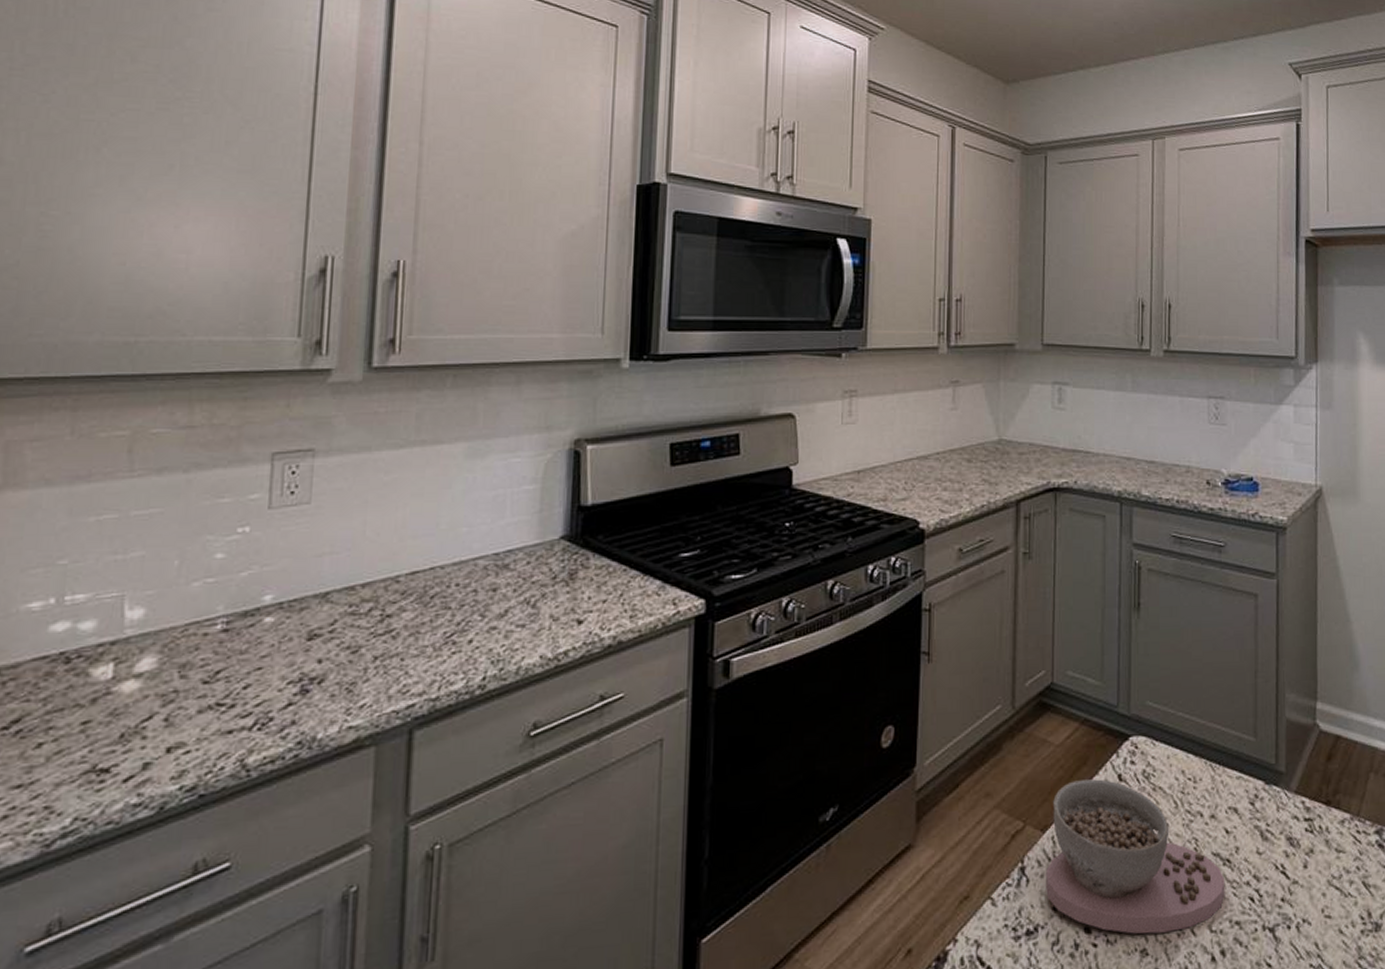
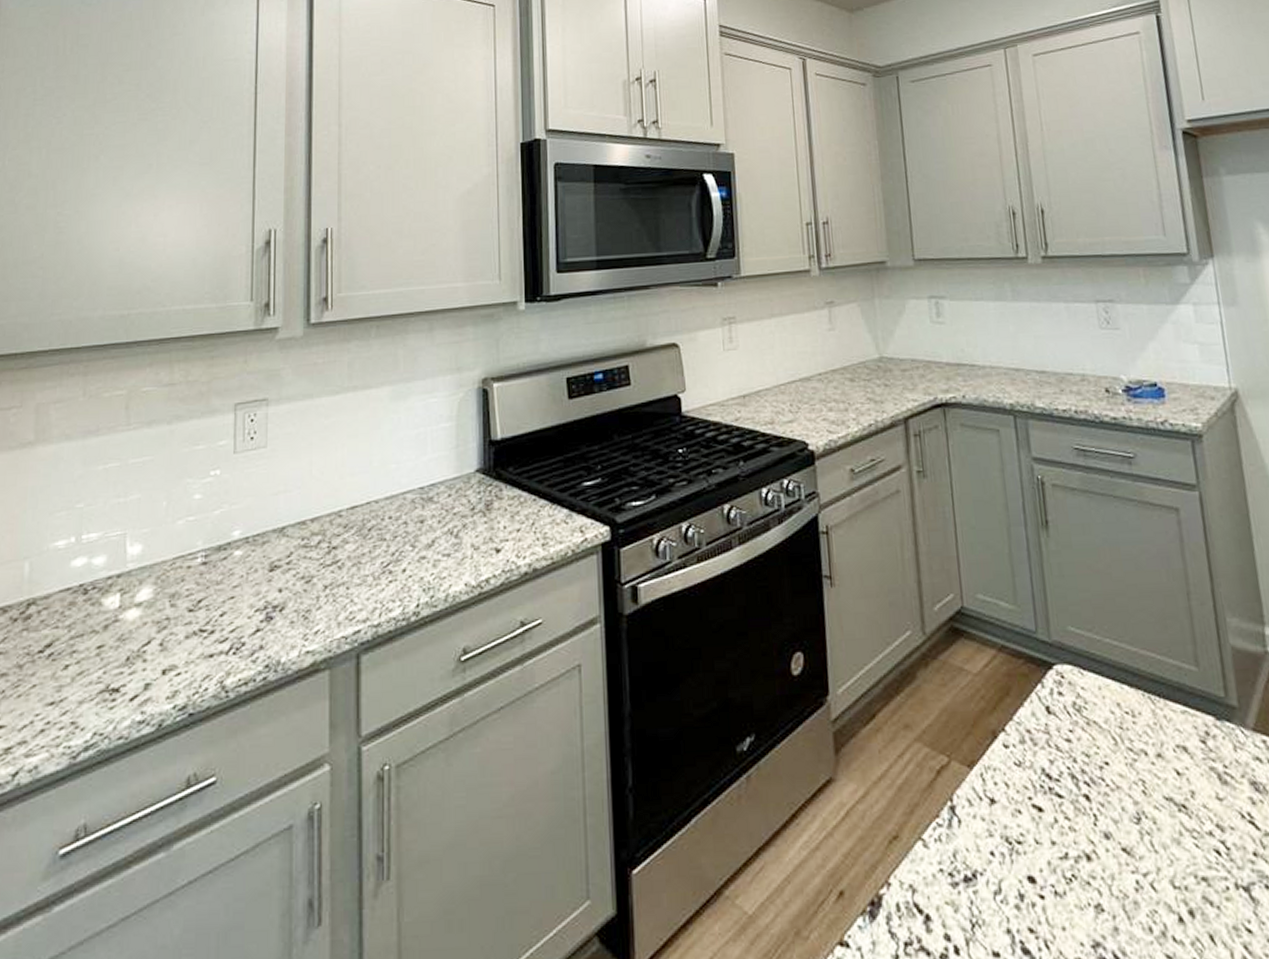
bowl: present [1045,779,1225,934] -> none [976,711,1186,887]

